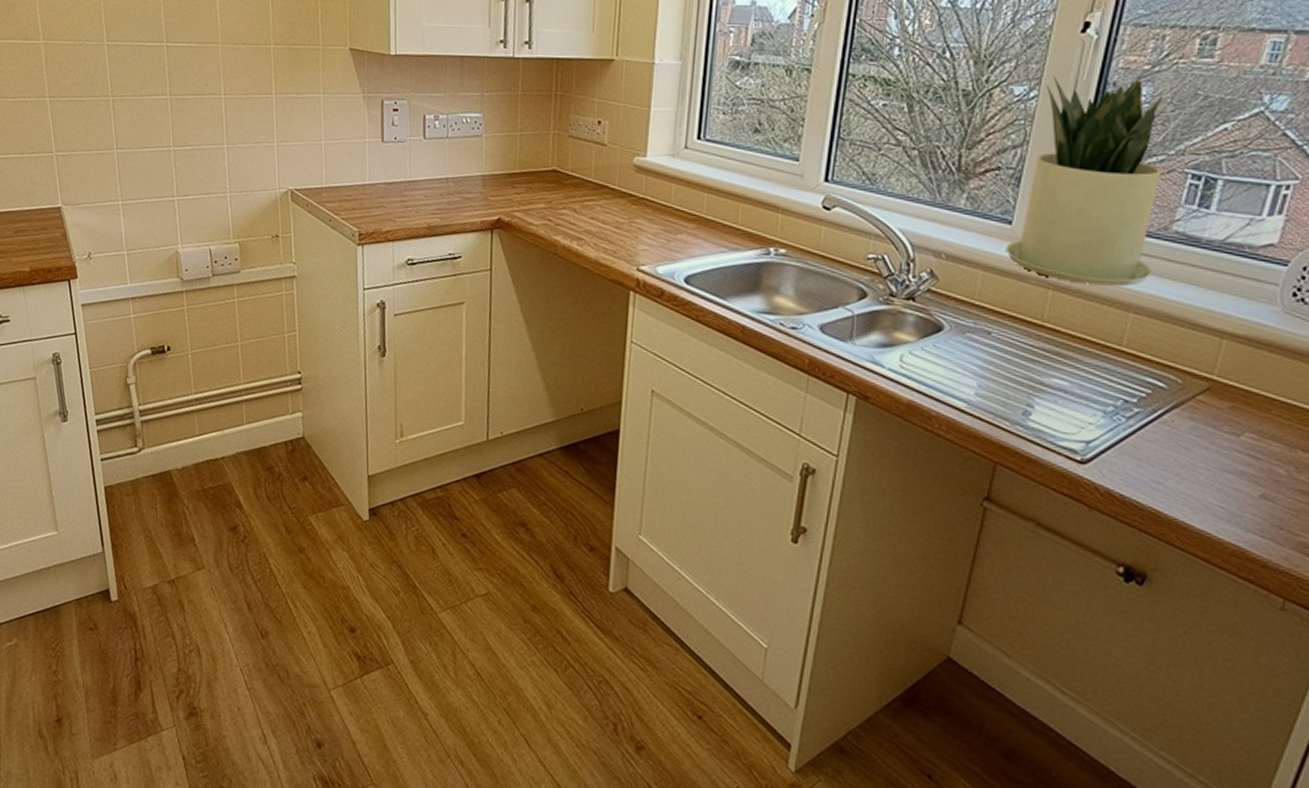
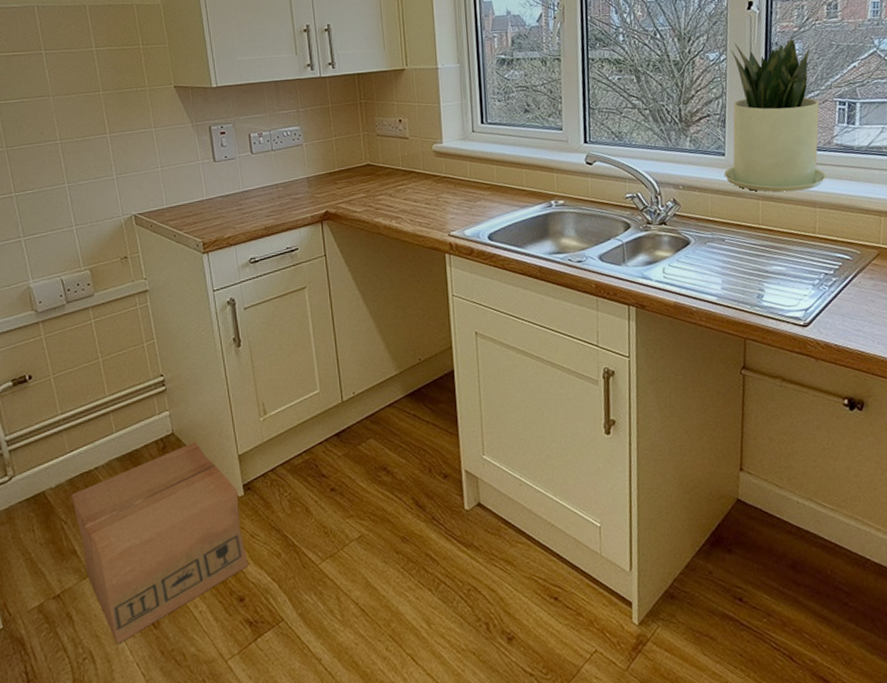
cardboard box: none [195,451,365,645] -> present [71,442,248,644]

